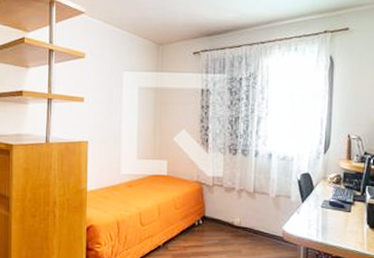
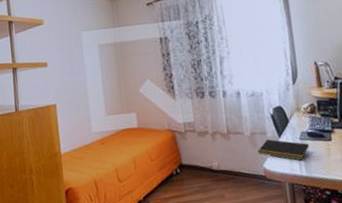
notepad: none [279,203,329,227] -> present [257,139,309,161]

